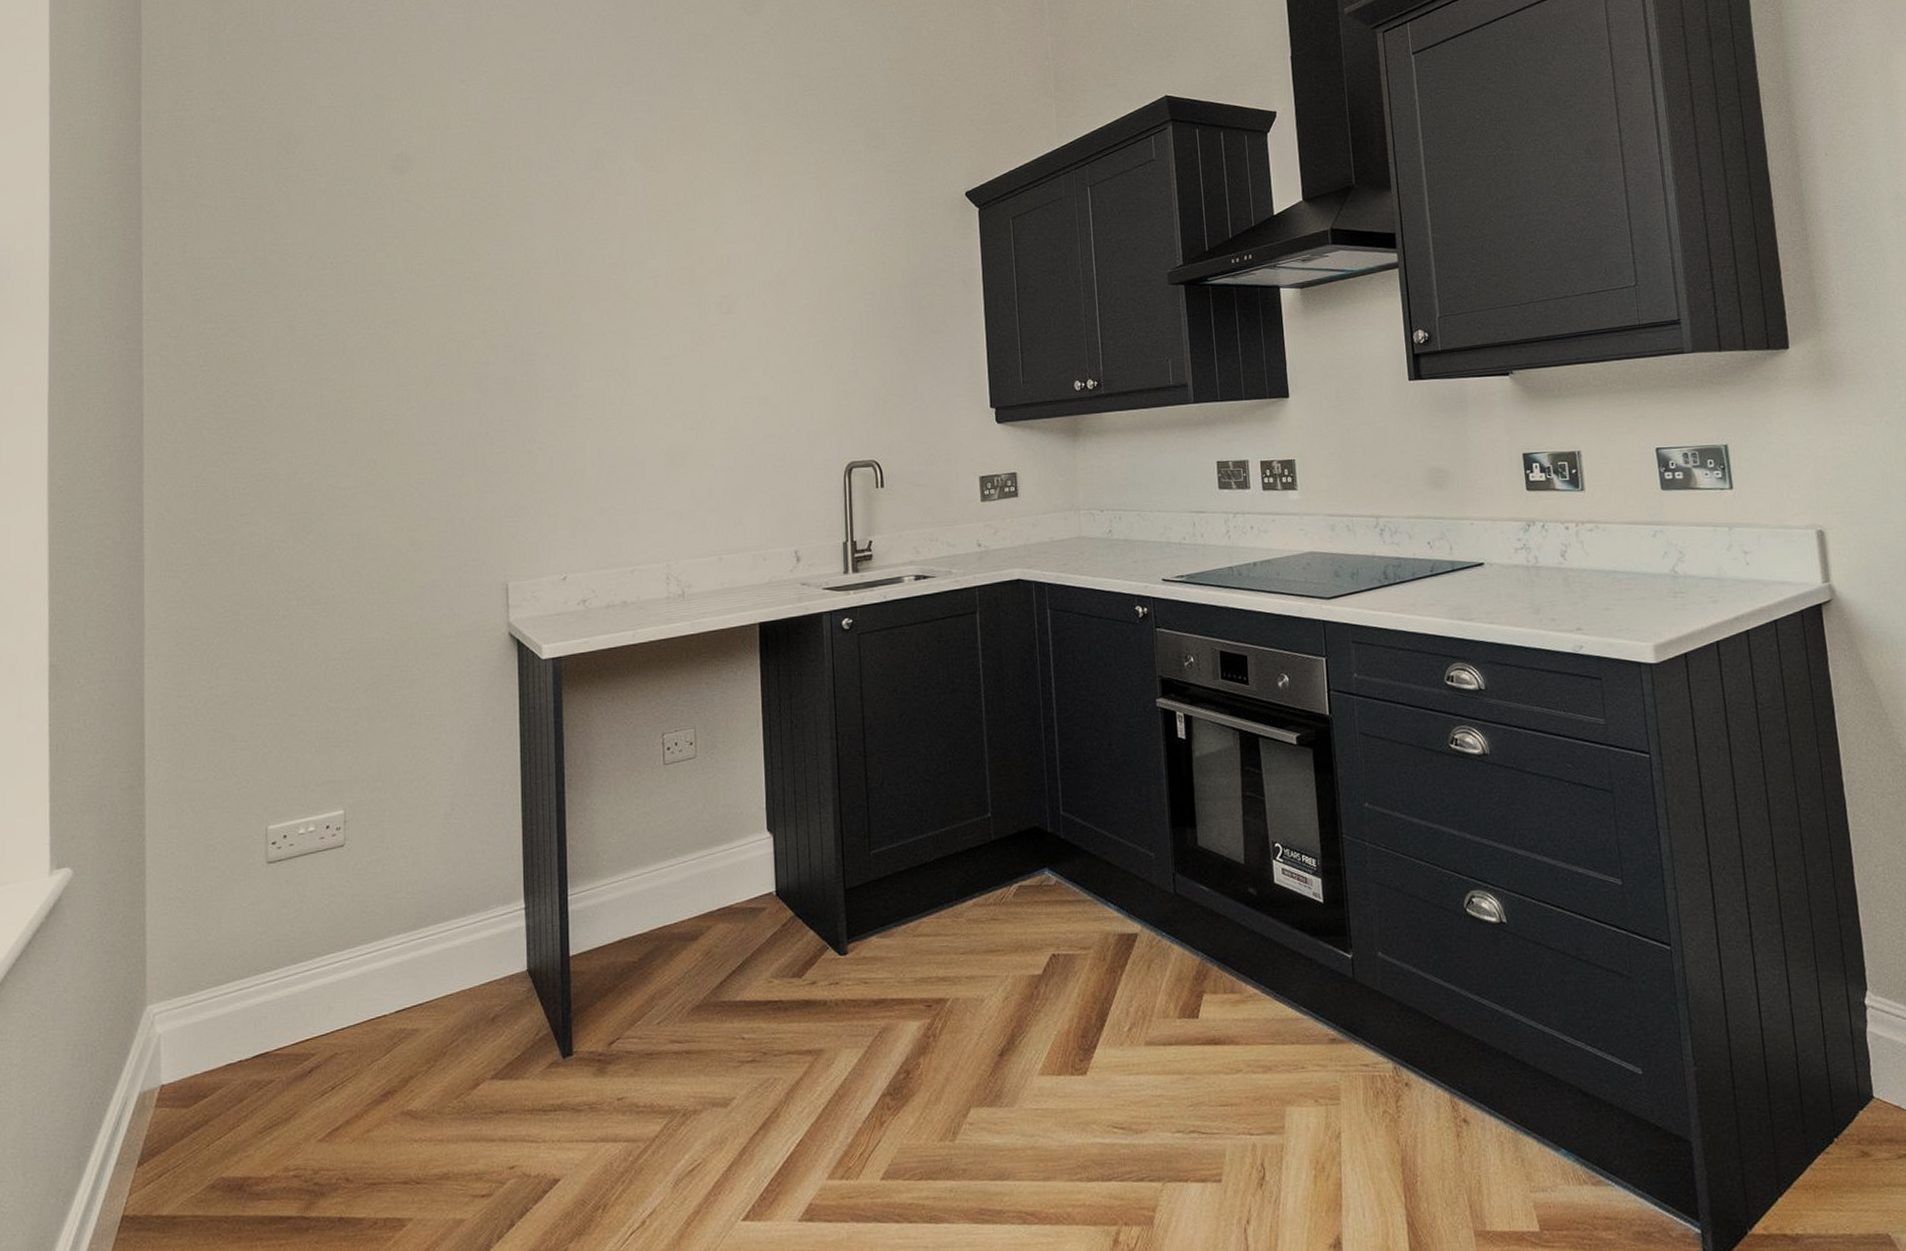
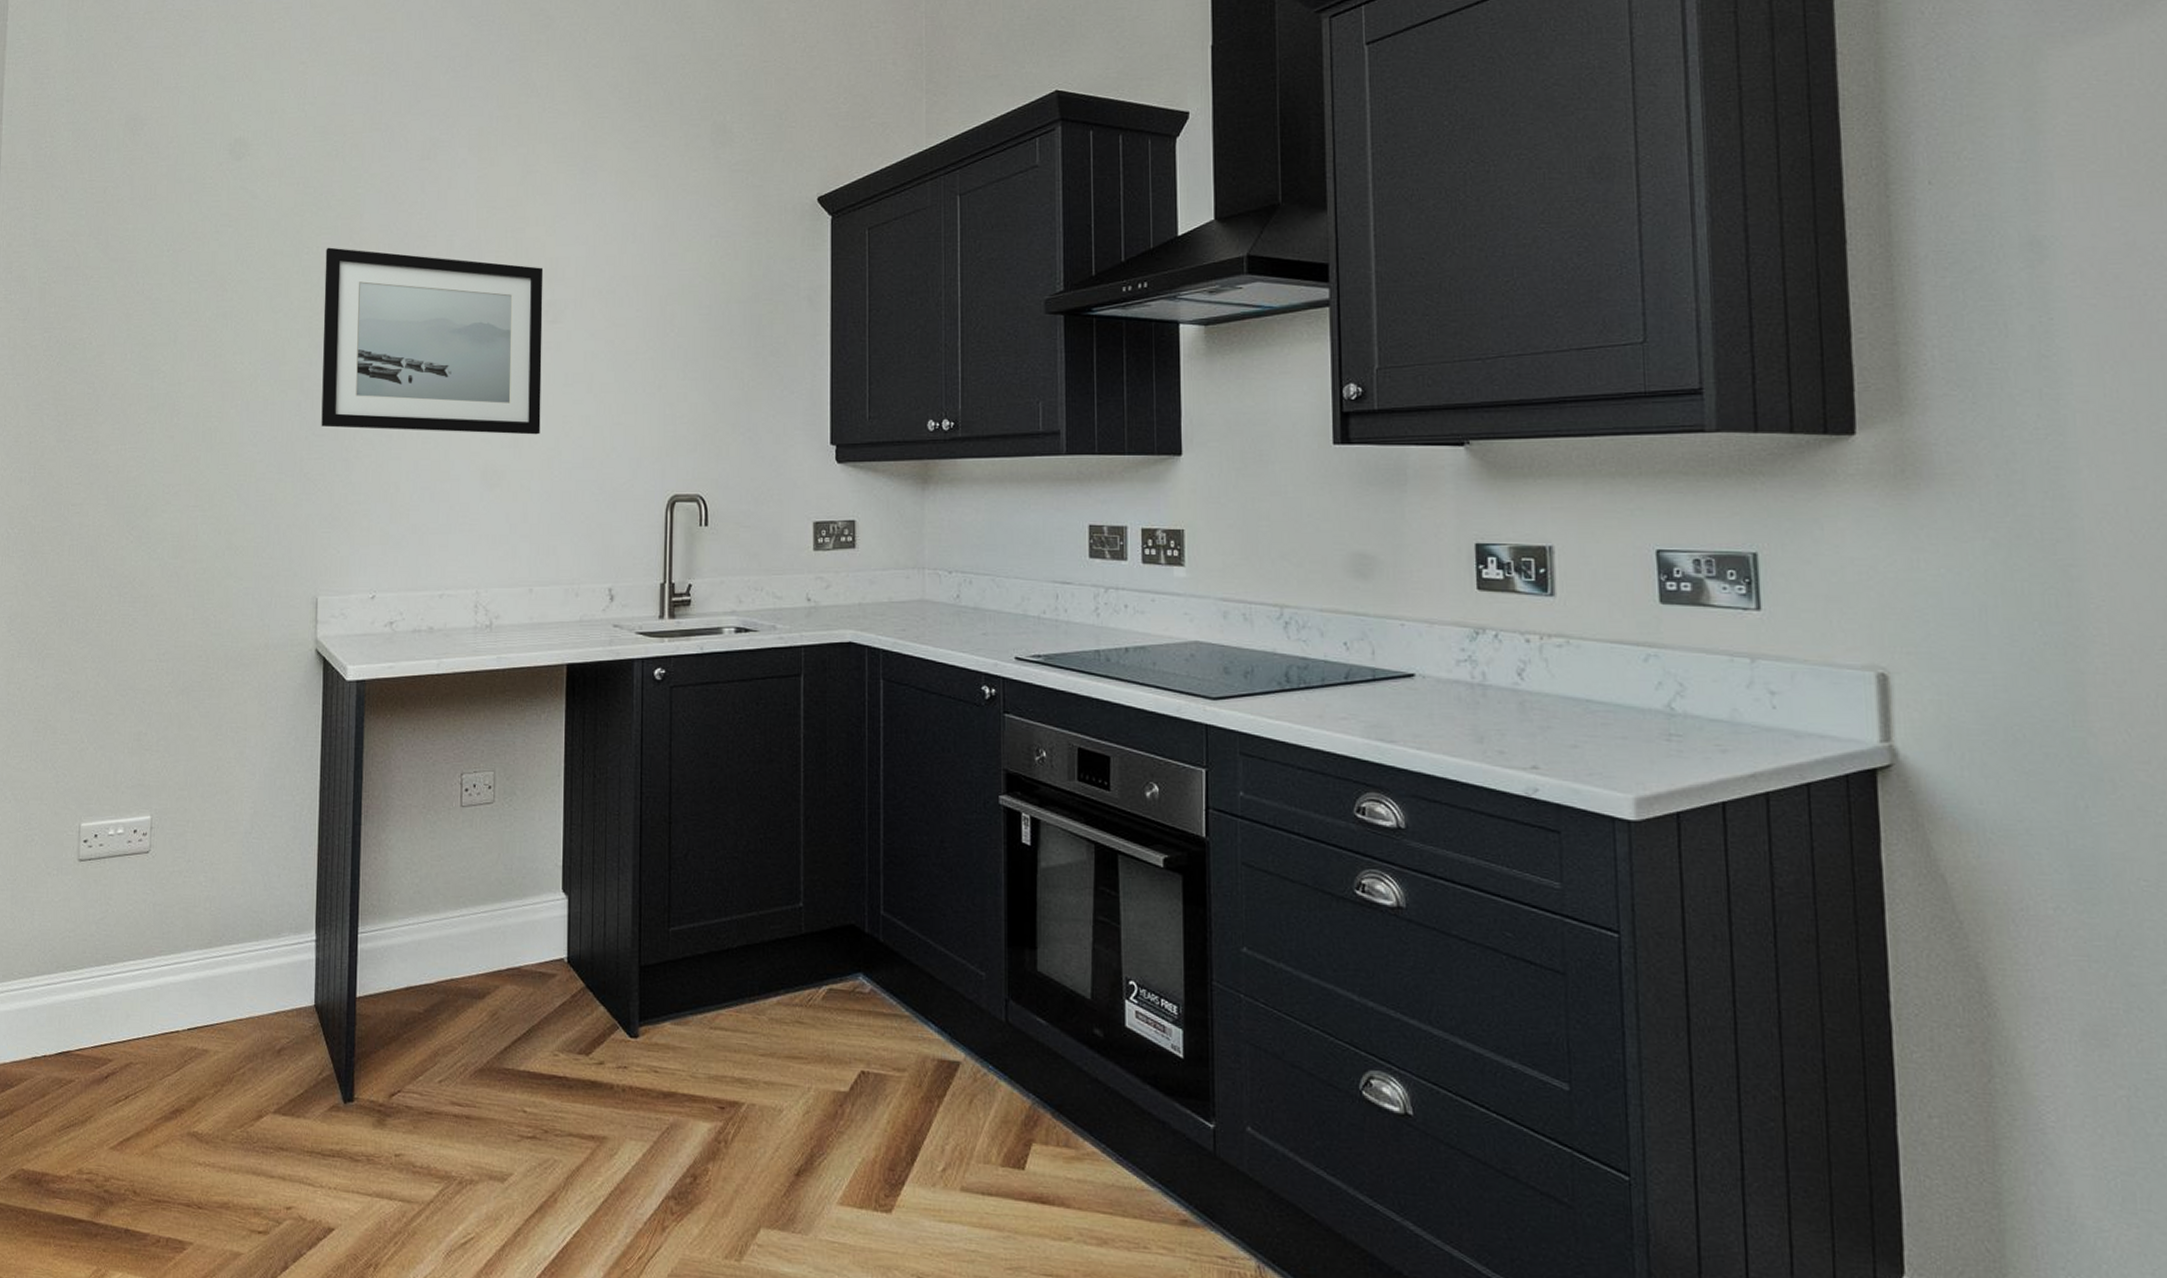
wall art: none [497,253,721,423] -> present [321,247,544,435]

